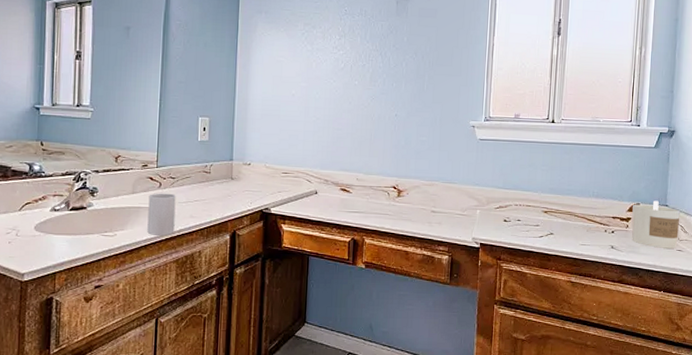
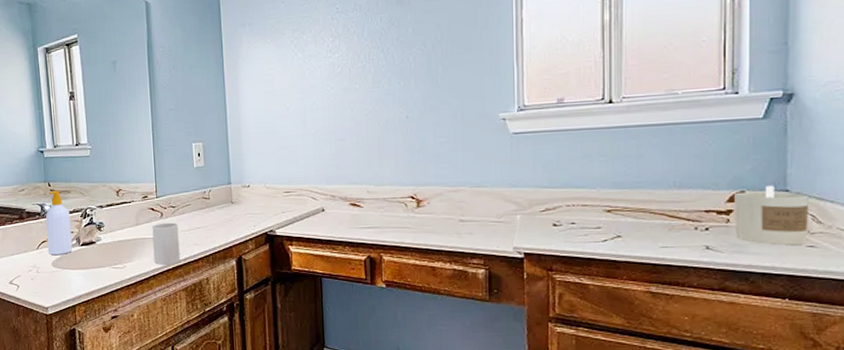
soap bottle: none [31,150,61,218] -> present [45,190,72,255]

